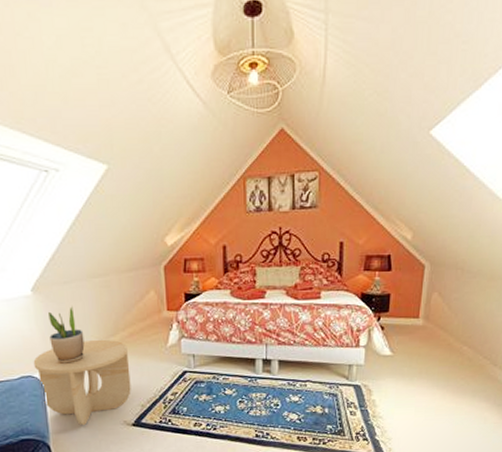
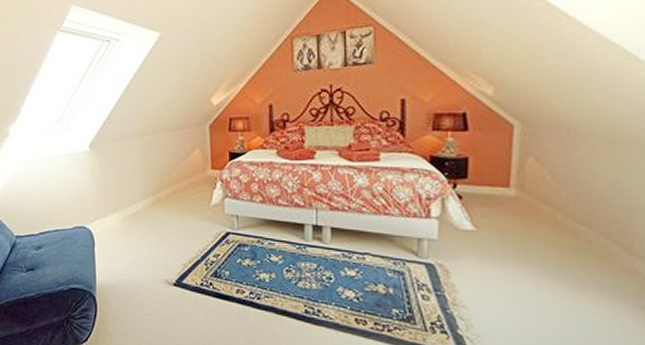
side table: present [33,339,131,426] -> none [86,195,174,280]
potted plant: present [48,306,85,364] -> none [102,162,132,217]

